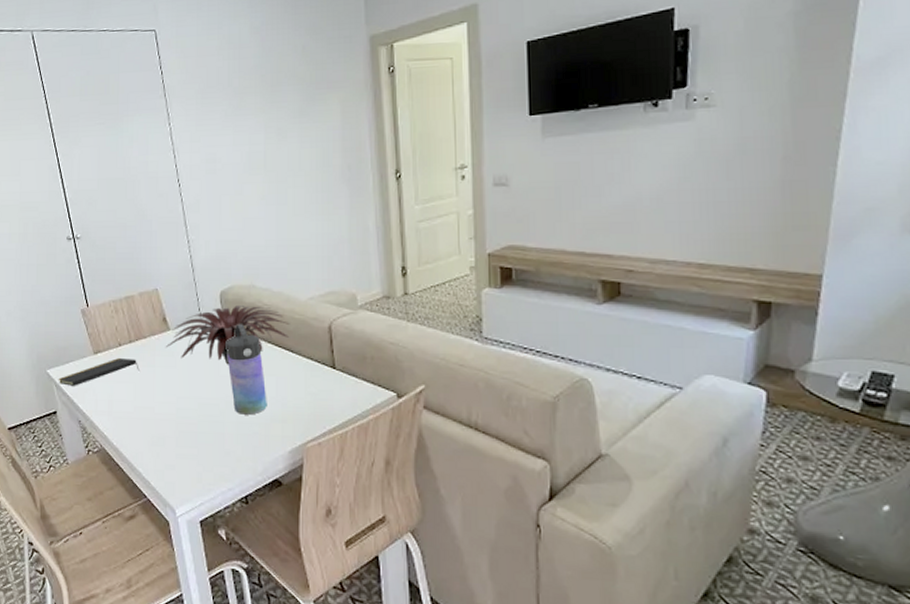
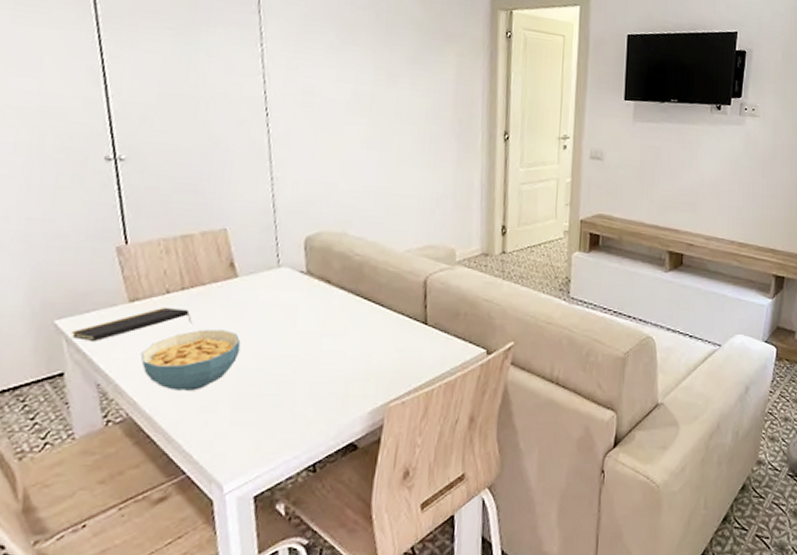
cereal bowl: none [105,376,178,428] -> present [140,329,241,391]
plant: present [165,306,290,365] -> none [229,254,383,319]
water bottle: present [226,324,267,415] -> none [306,274,350,374]

